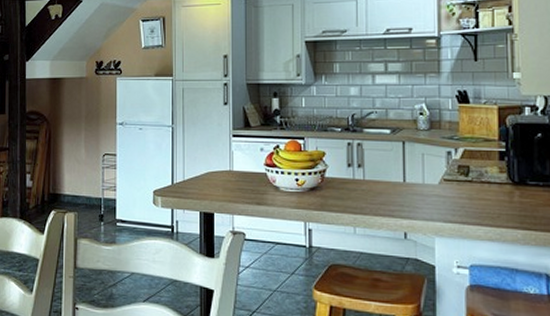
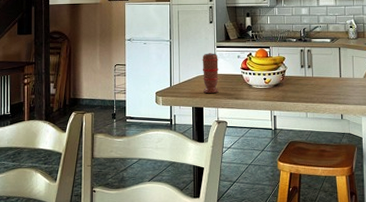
spice grinder: none [213,142,235,196] -> present [202,52,219,94]

